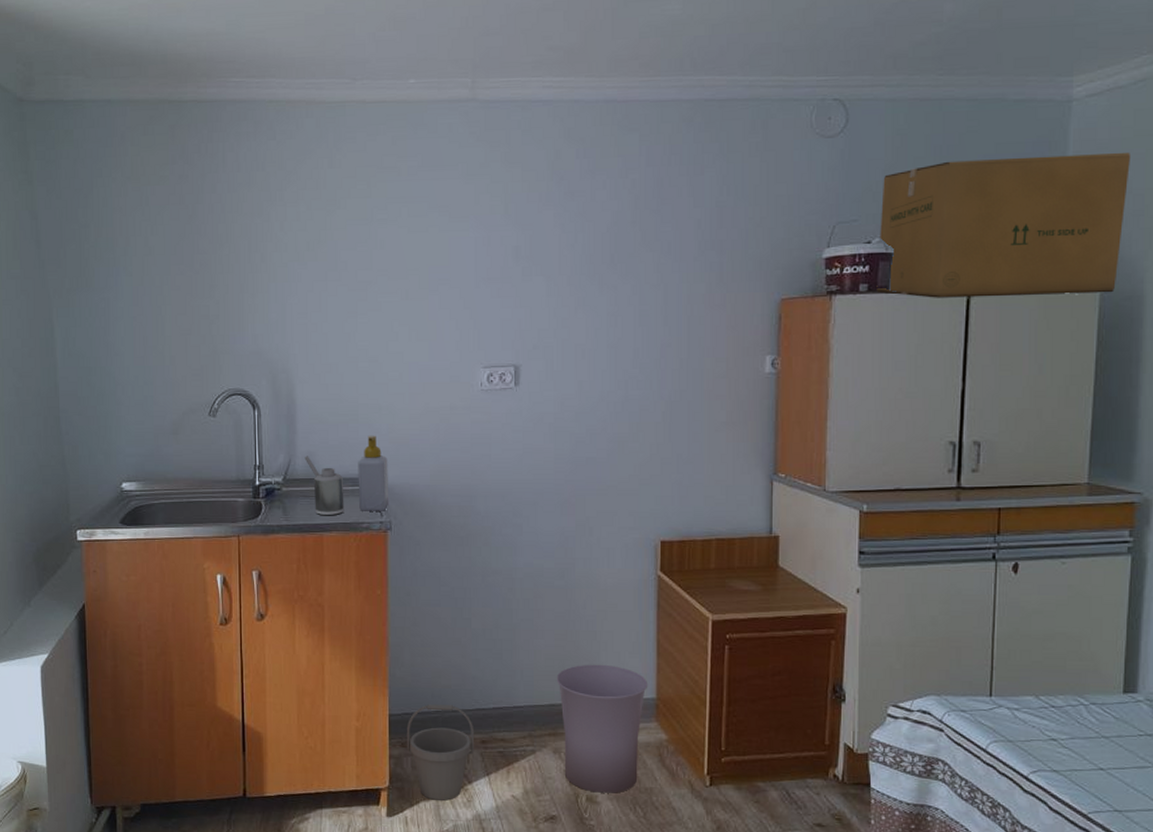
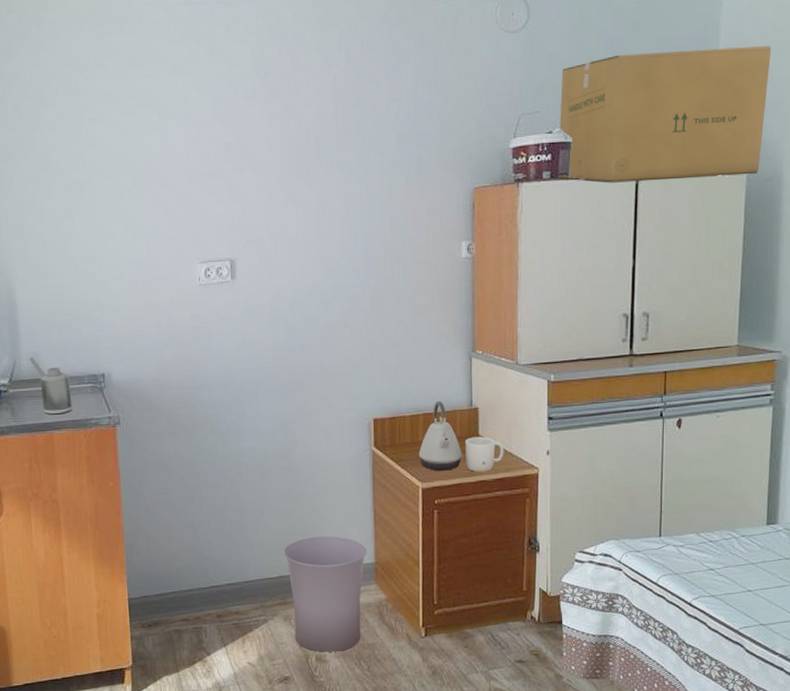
soap bottle: present [358,435,389,511] -> none [83,333,117,408]
bucket: present [406,704,475,801] -> none [146,585,211,674]
kettle: none [709,526,759,603] -> present [418,401,462,471]
mug: none [763,568,807,608] -> present [465,436,504,473]

